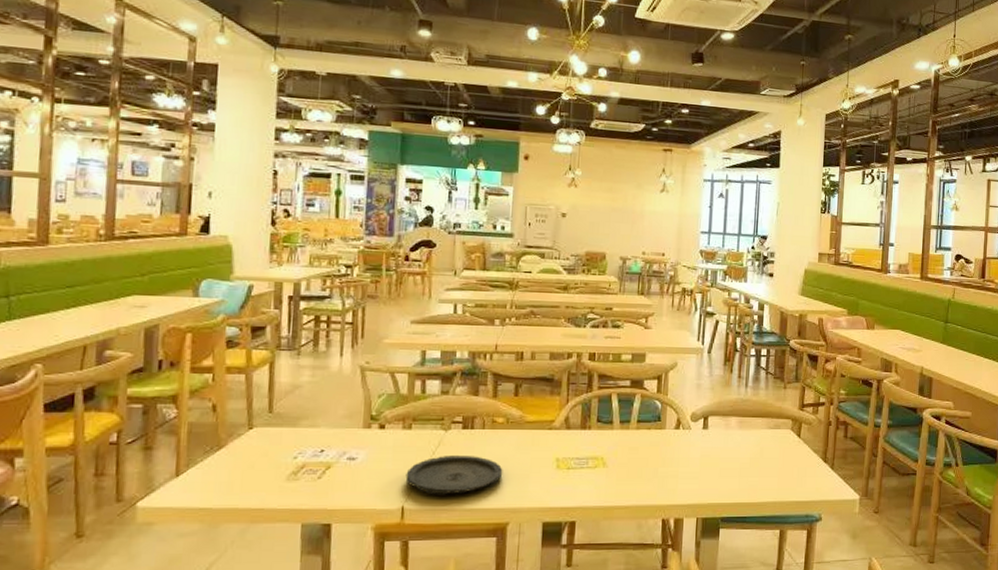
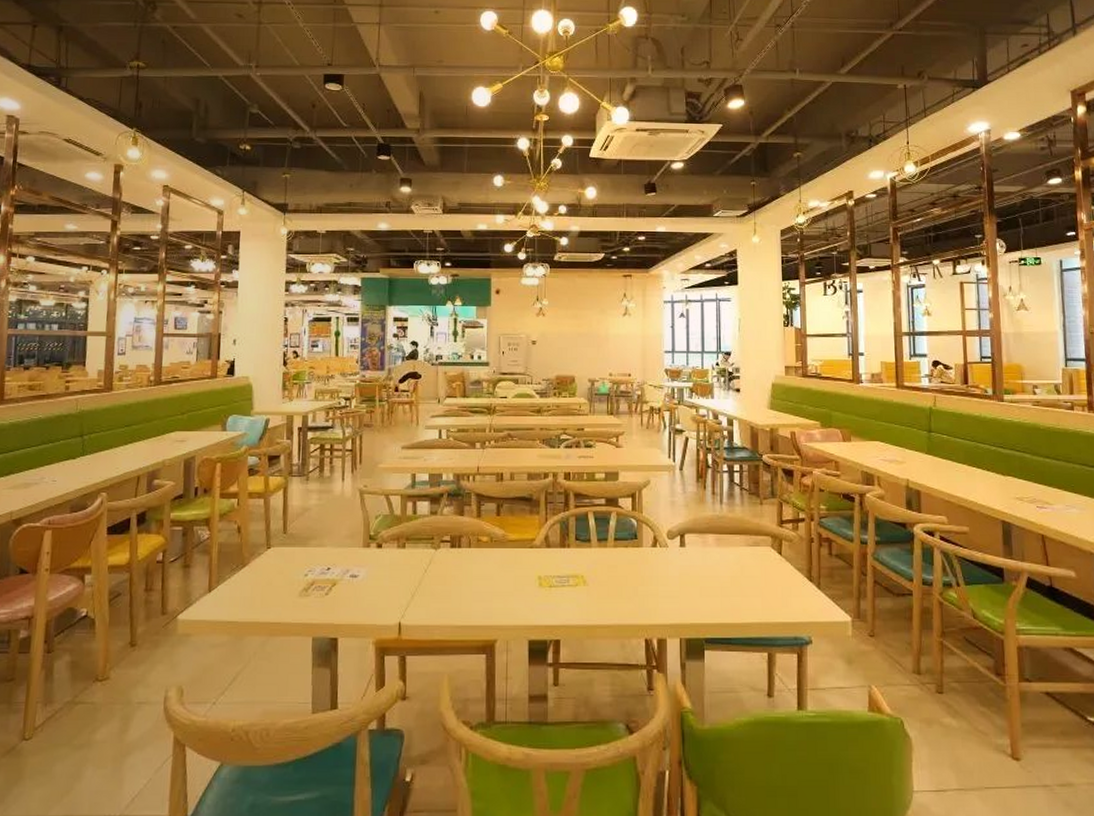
plate: present [405,454,503,495] -> none [401,572,489,612]

